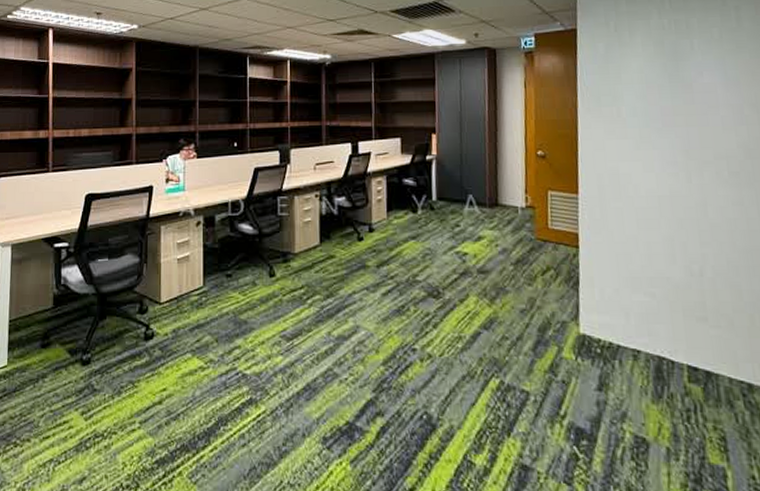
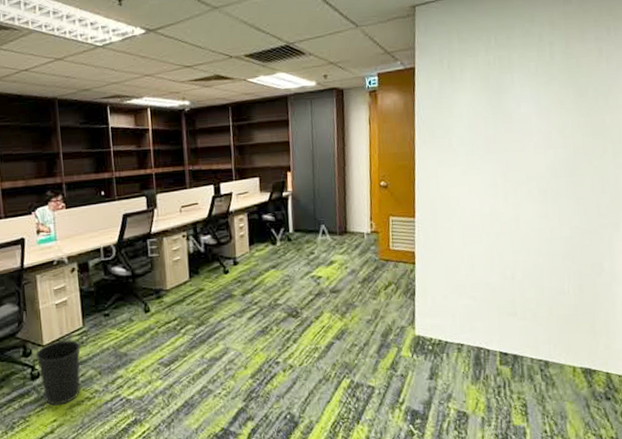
wastebasket: none [151,299,199,372] -> present [35,340,80,405]

